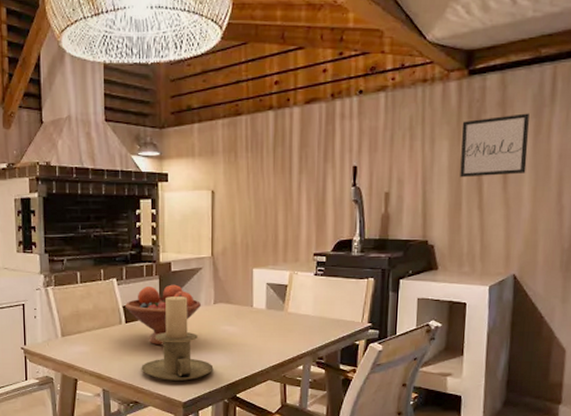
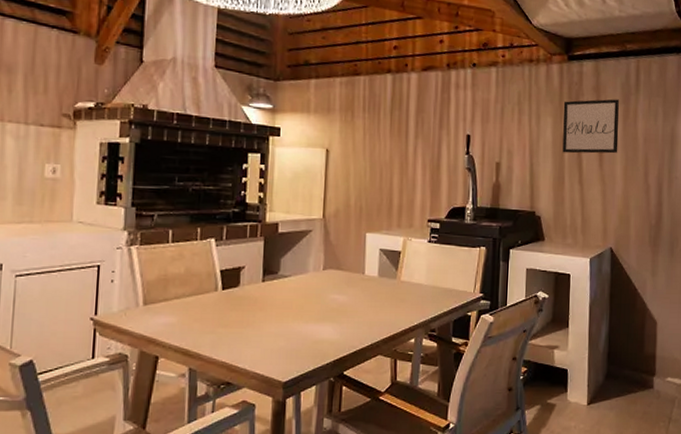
fruit bowl: present [124,284,201,346] -> none [222,247,309,316]
candle holder: present [141,297,214,381] -> none [236,261,320,357]

